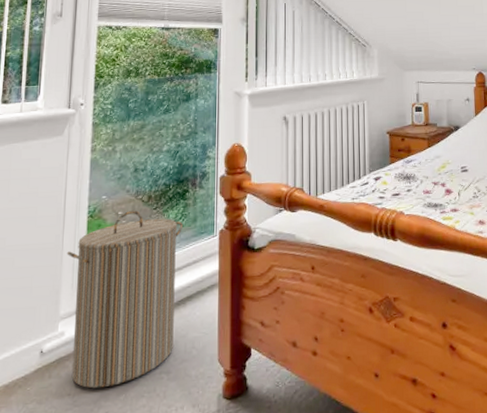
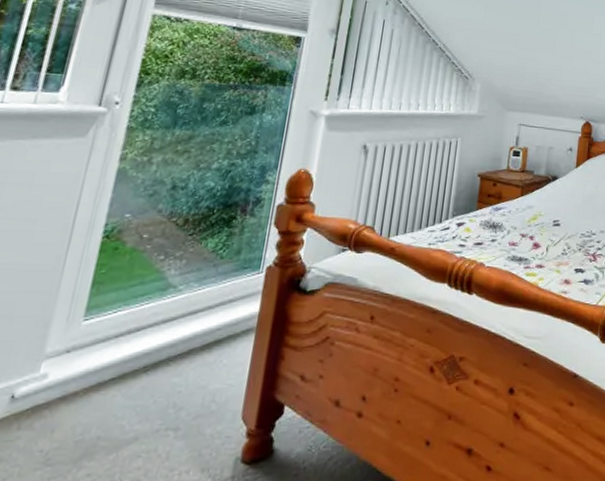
laundry hamper: present [66,210,183,389] -> none [47,234,223,445]

